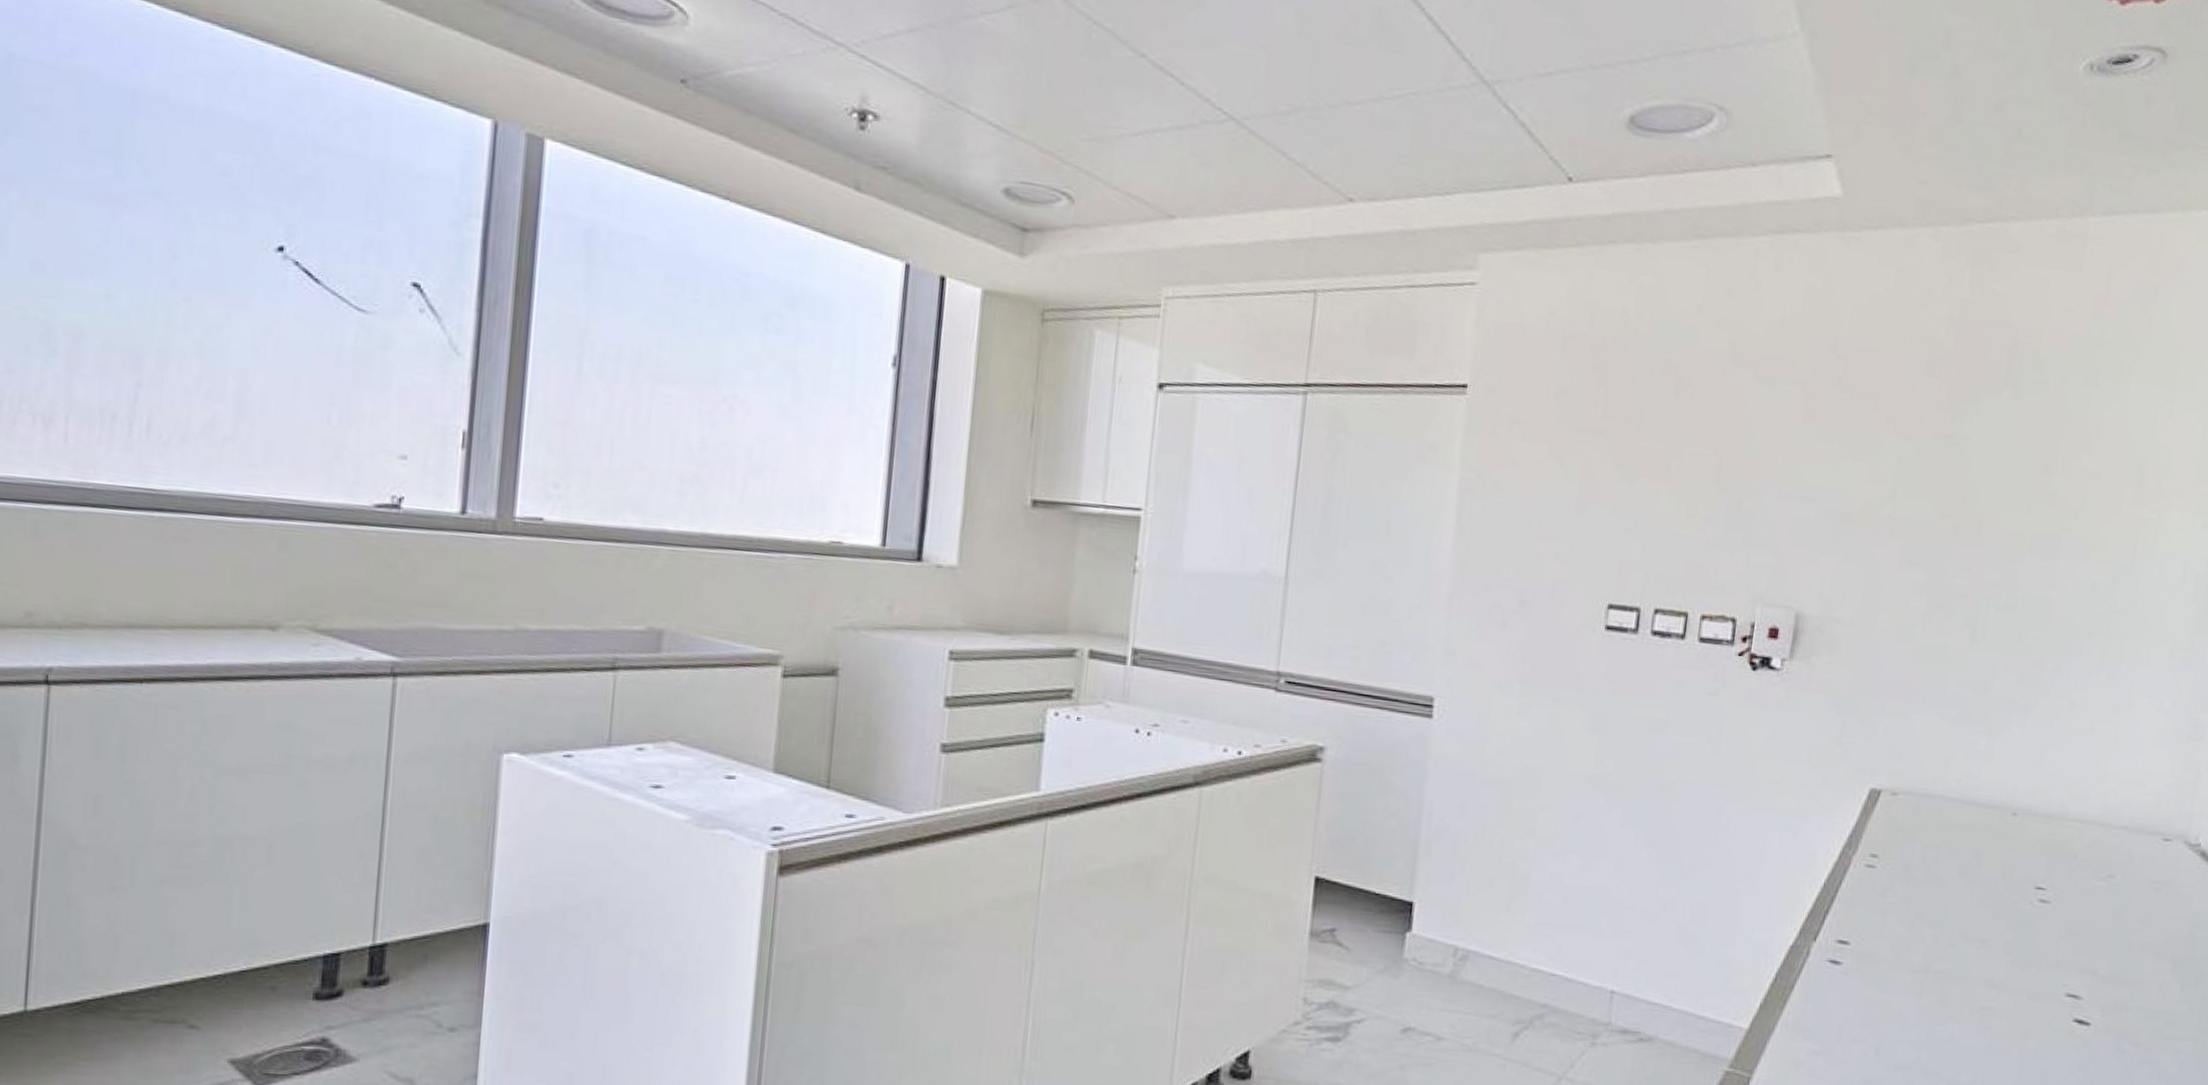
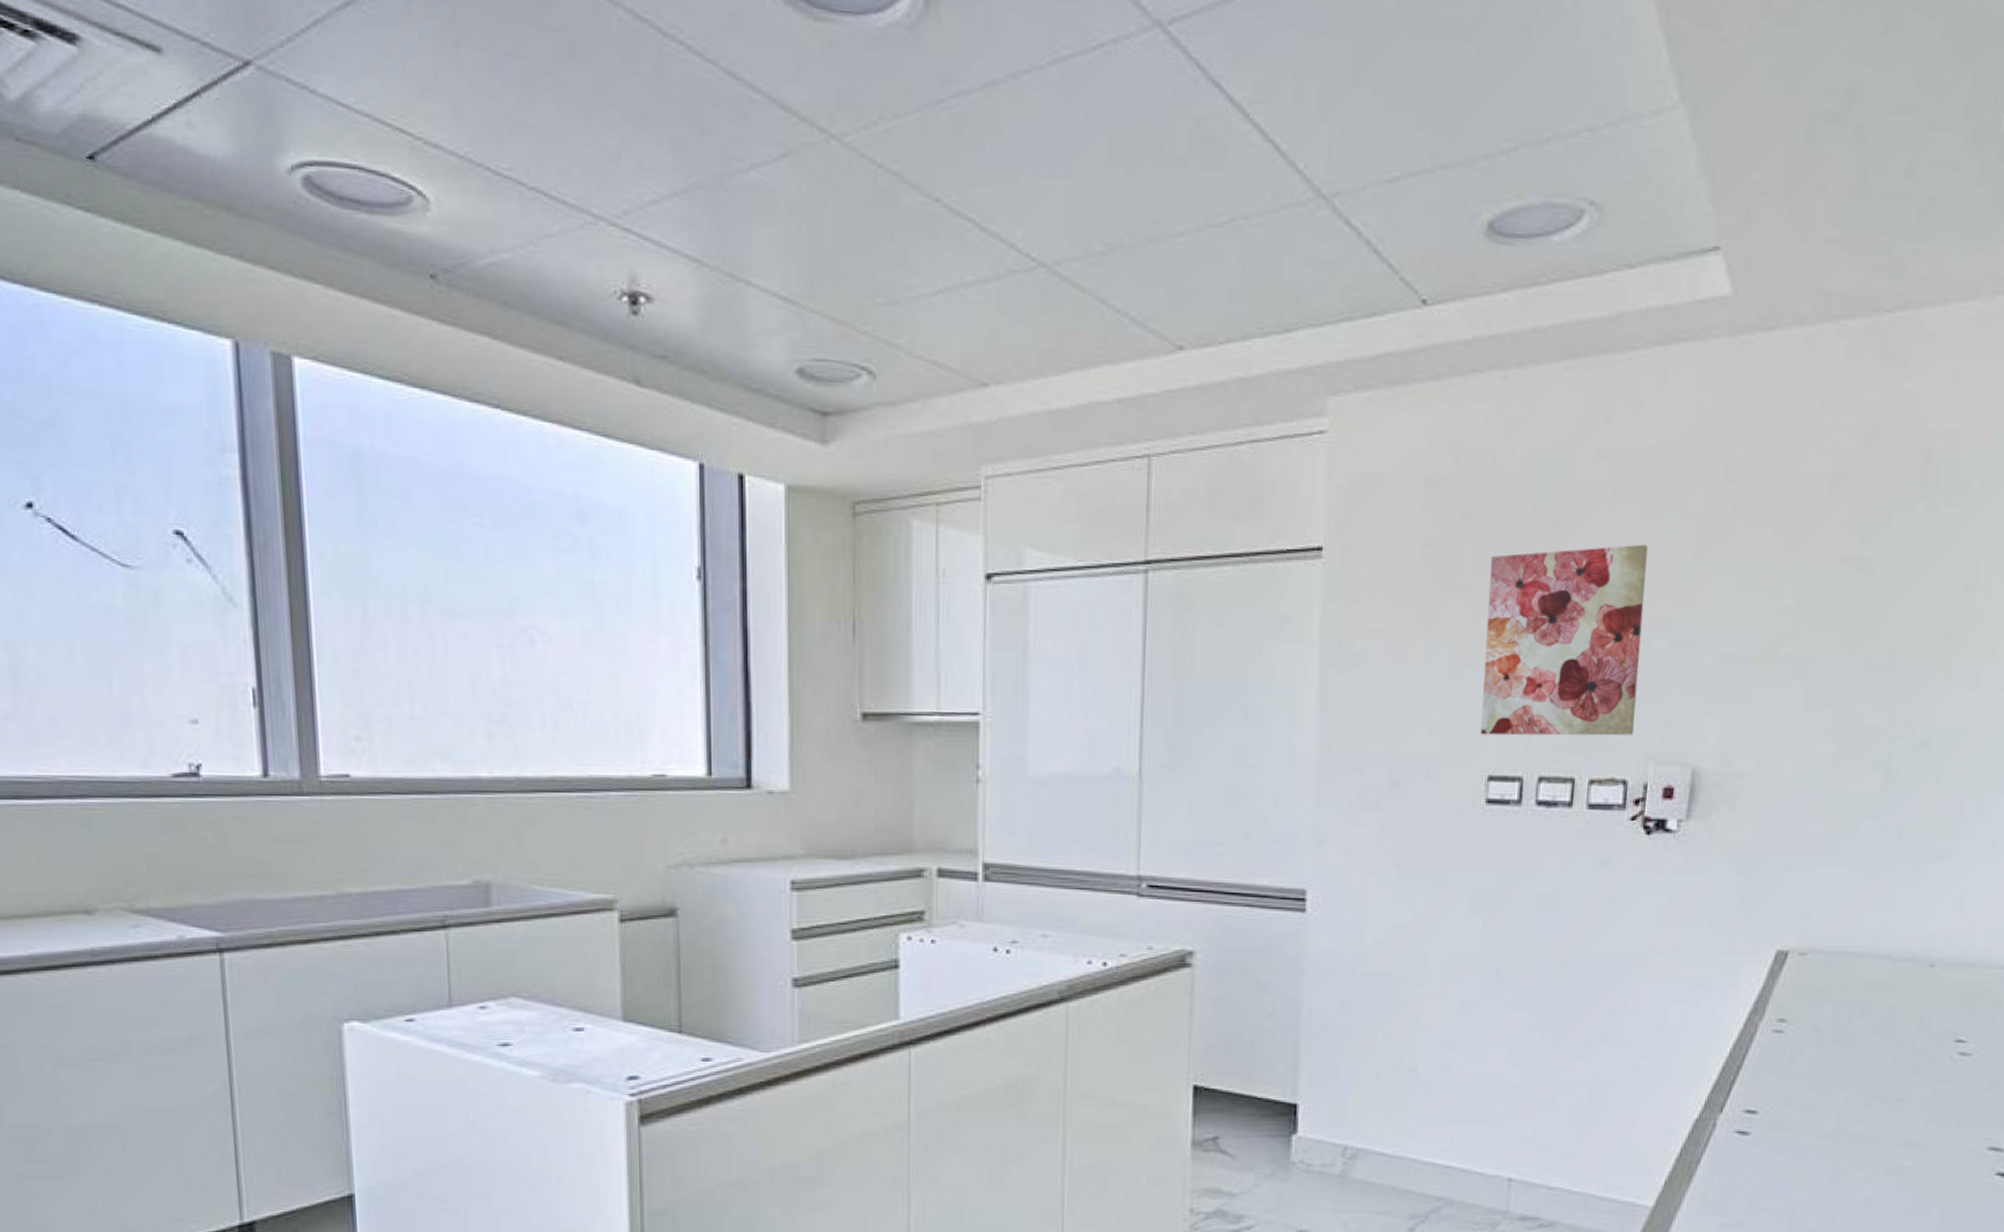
wall art: none [1602,405,1762,578] -> present [1480,544,1648,736]

